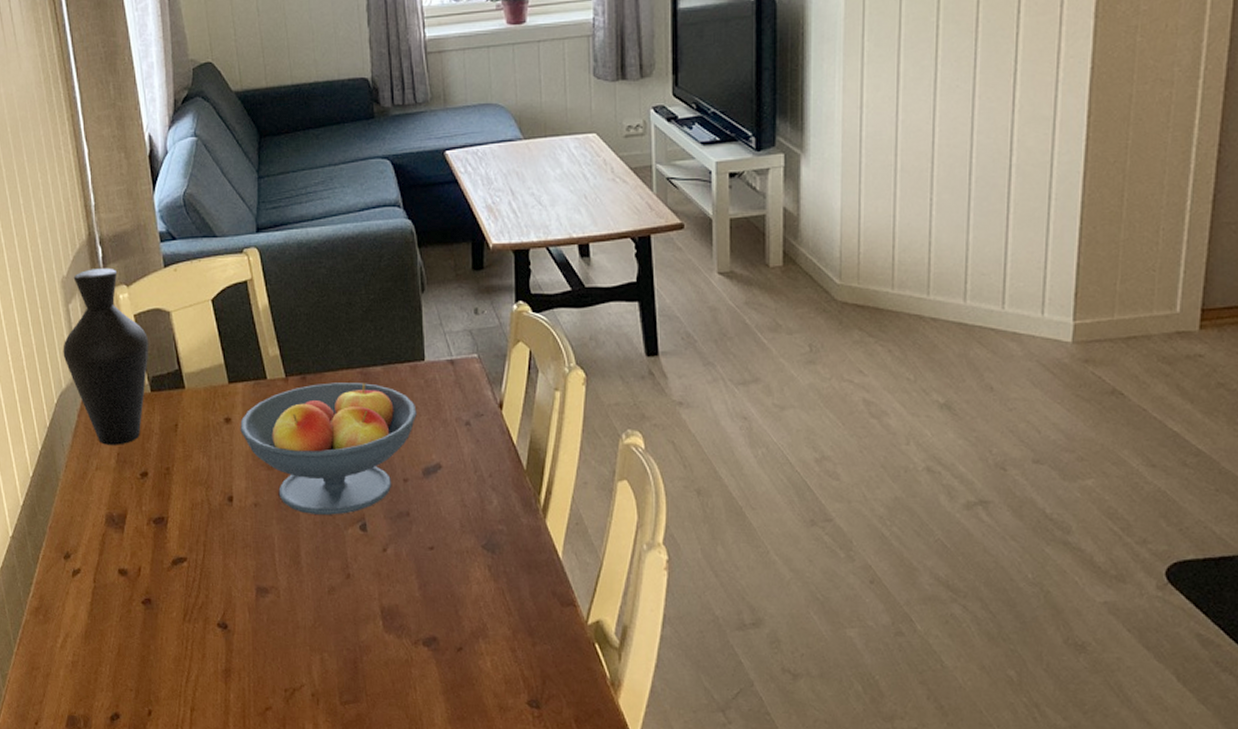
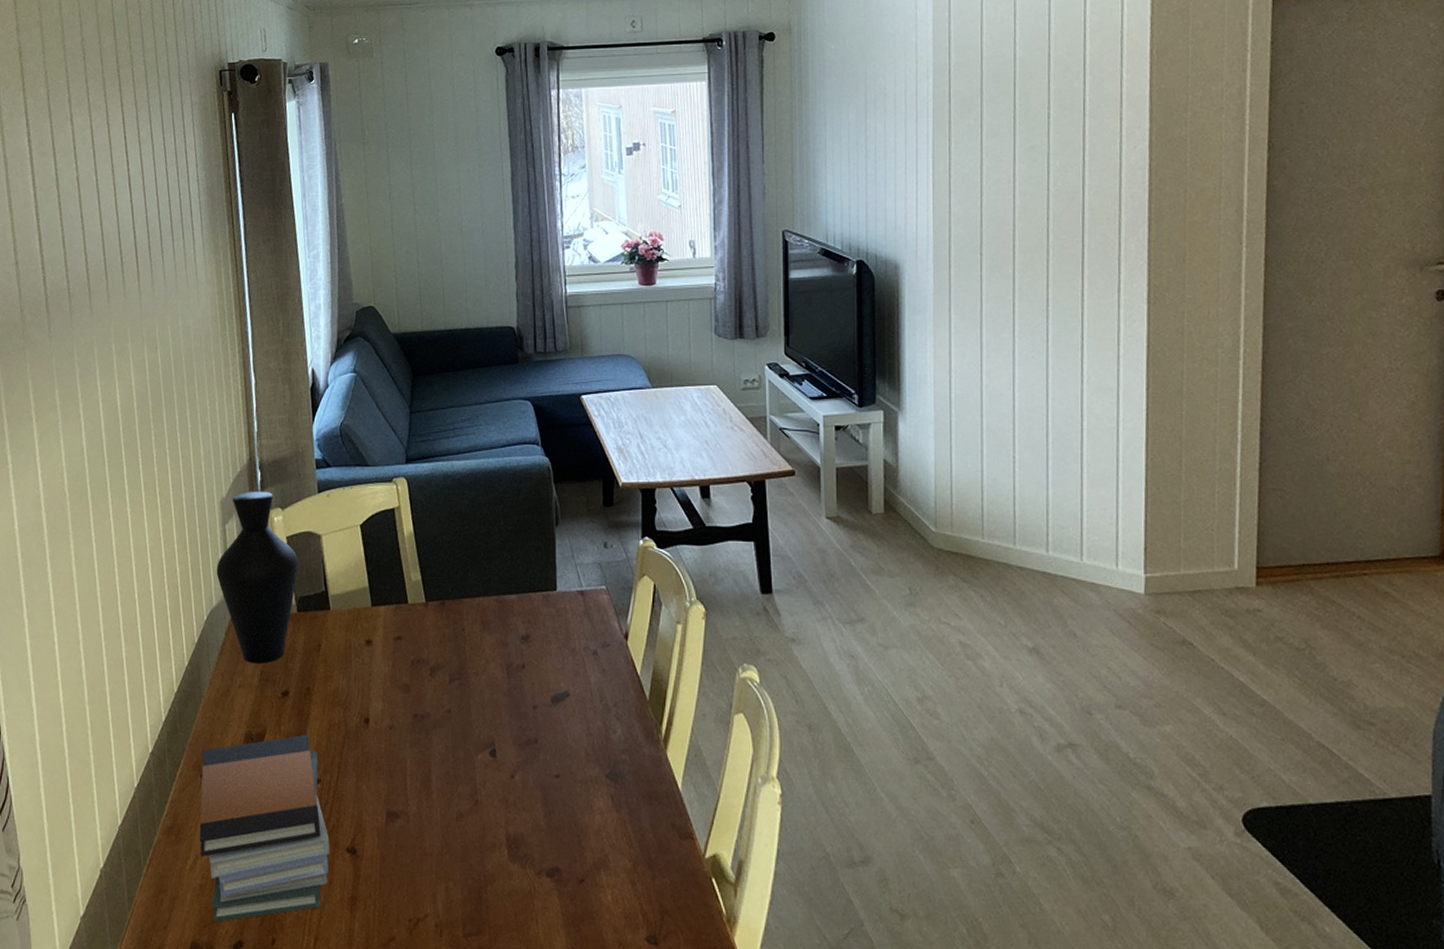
book stack: none [64,514,201,696] -> present [199,734,330,922]
fruit bowl: present [240,382,417,515] -> none [380,609,548,740]

